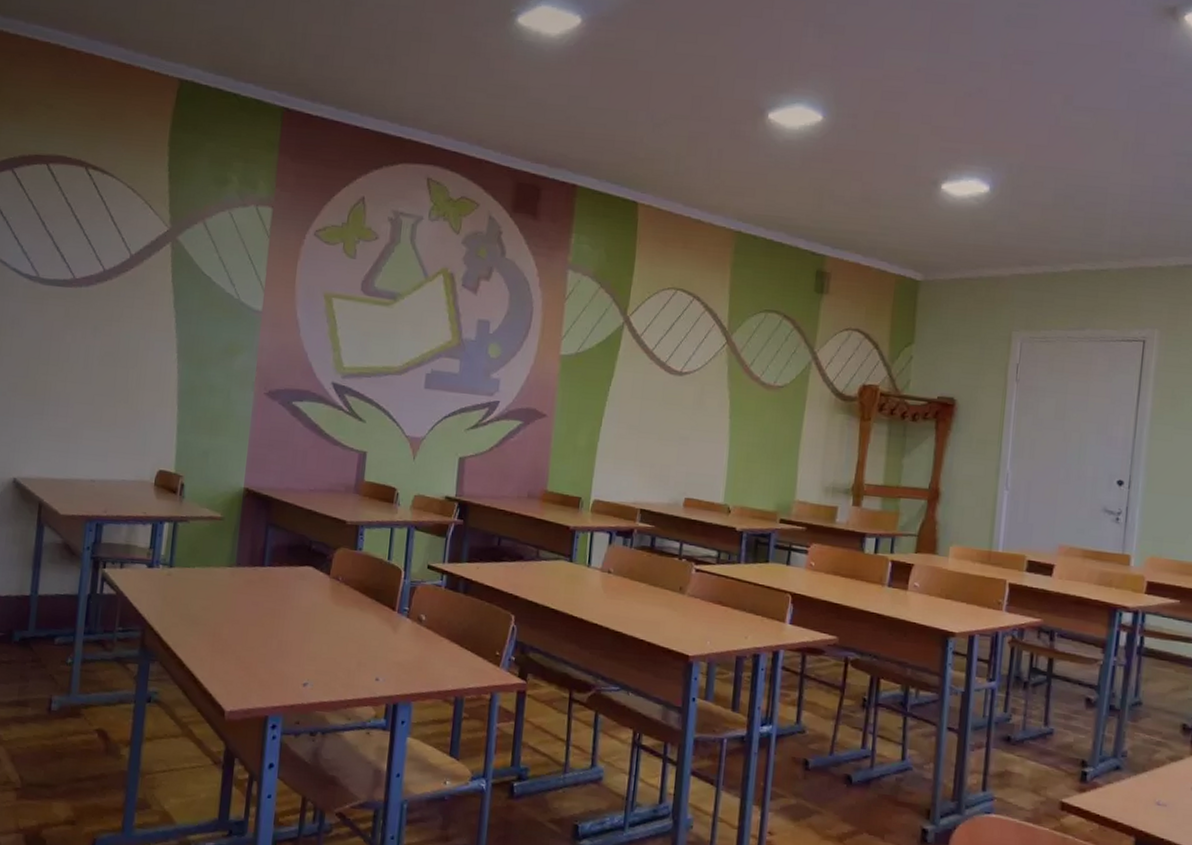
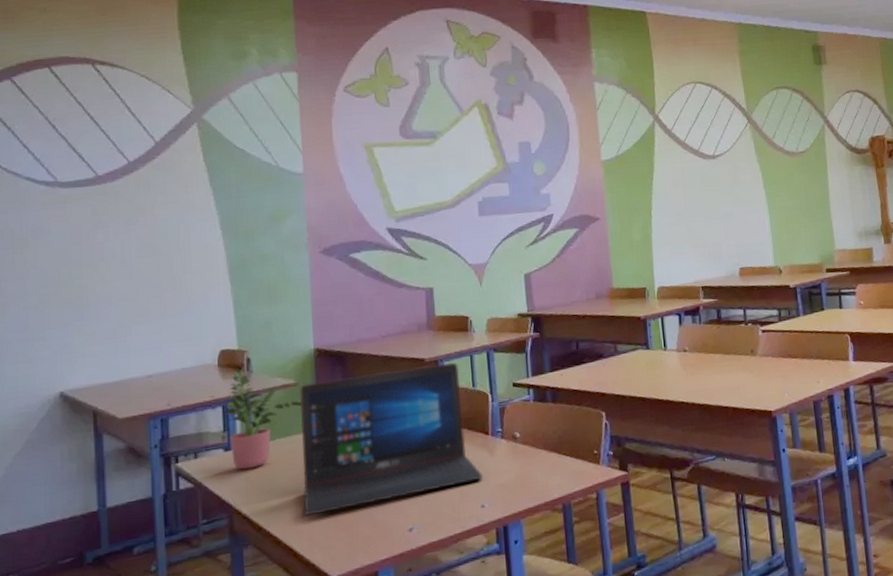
potted plant: none [153,490,225,590] -> present [224,366,302,470]
laptop: none [210,520,383,653] -> present [299,362,484,516]

